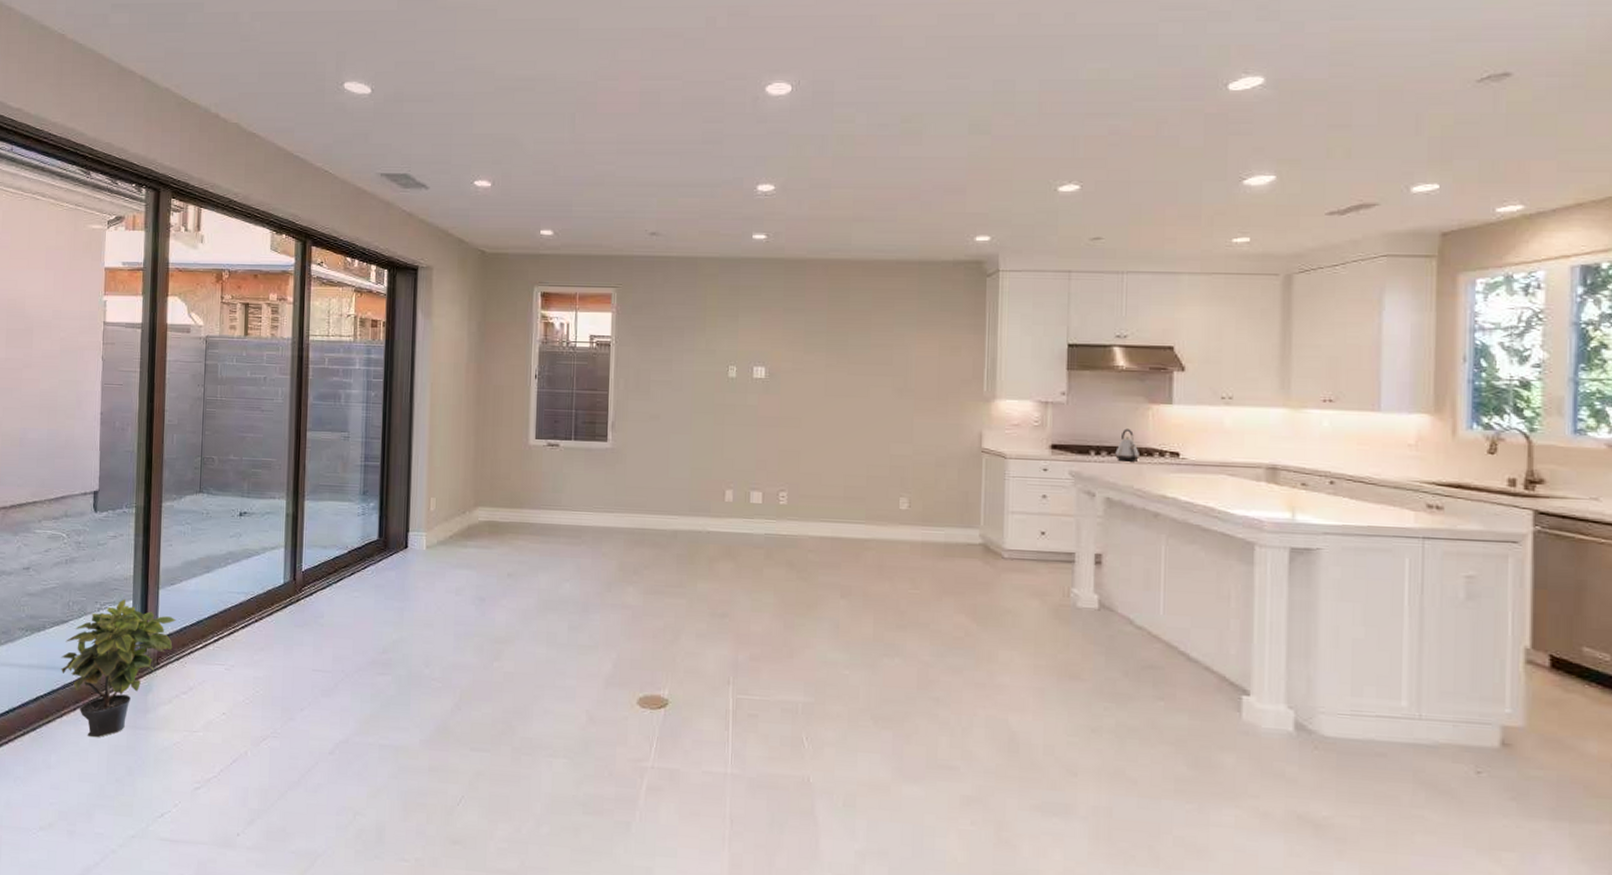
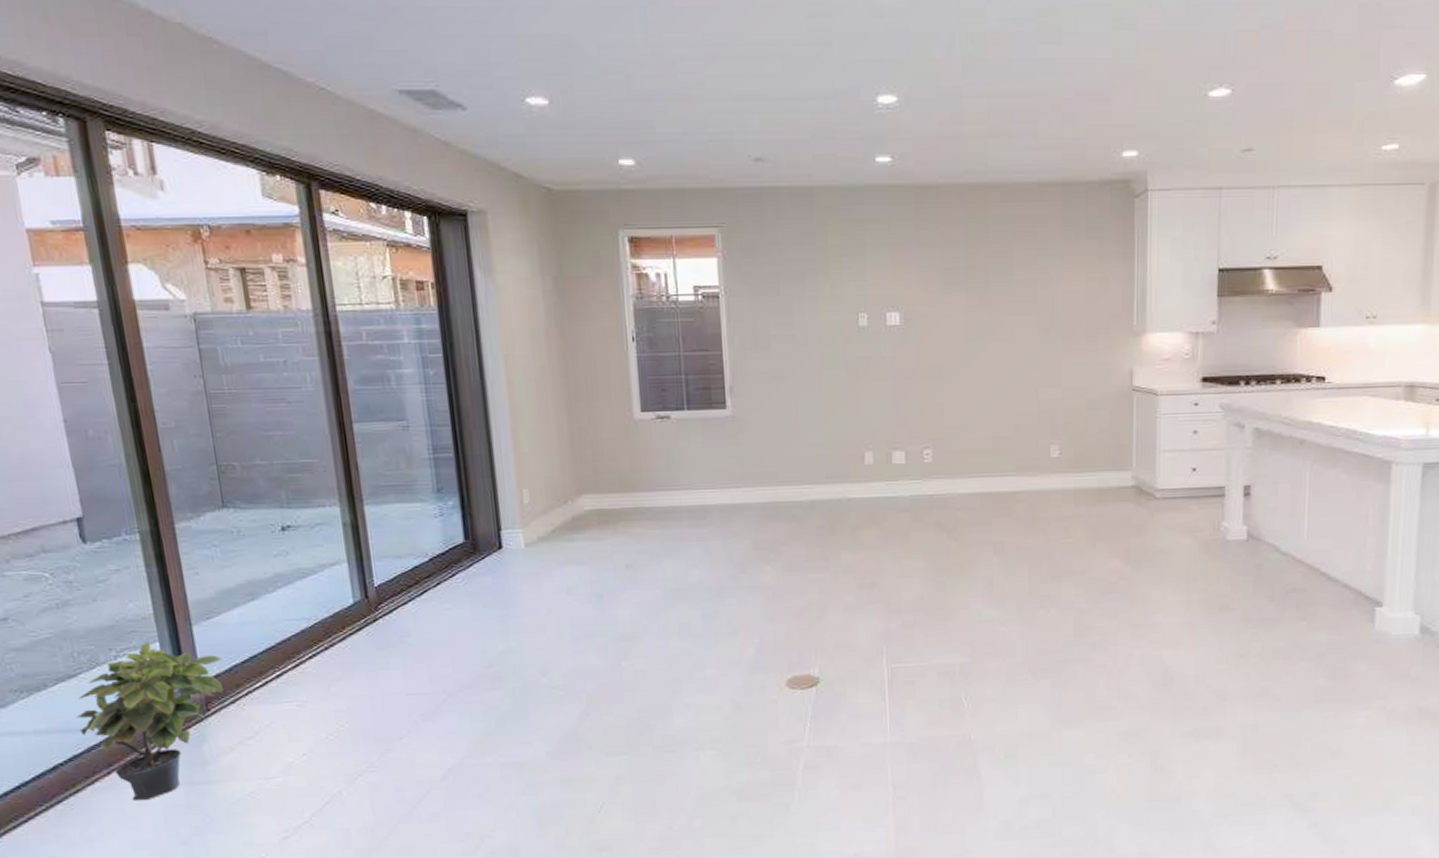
kettle: present [1115,428,1139,462] -> none [1264,355,1287,390]

